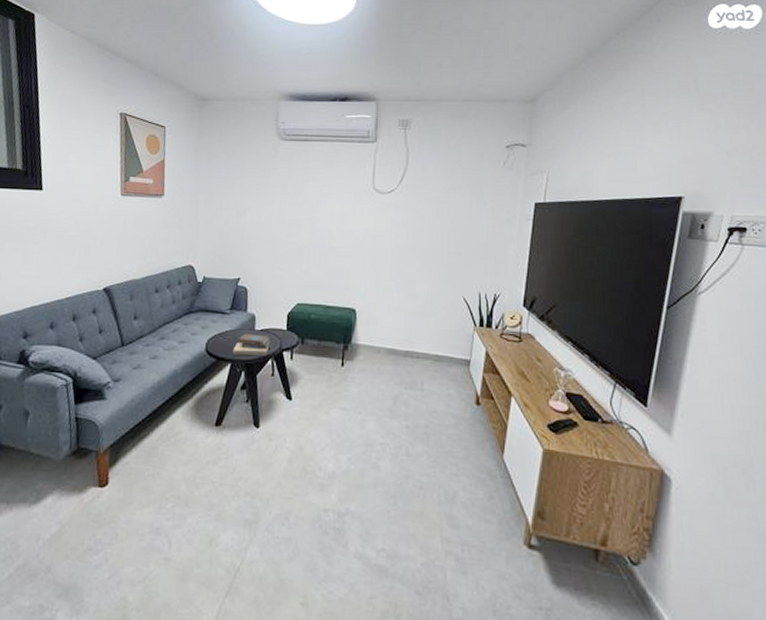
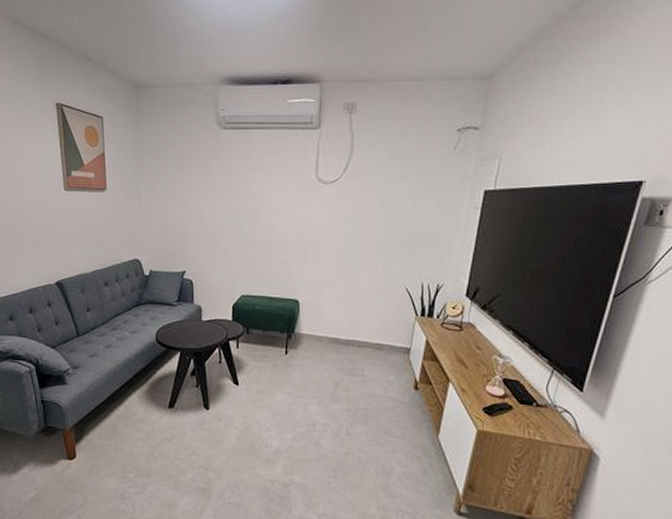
books: present [232,333,271,356] -> none [181,324,217,345]

